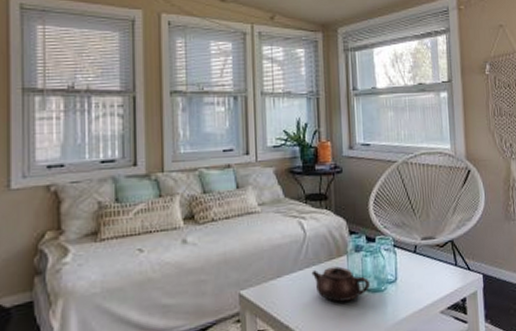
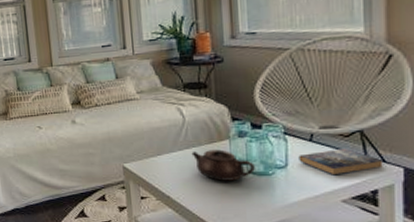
book: none [406,258,469,287] -> present [298,147,383,176]

